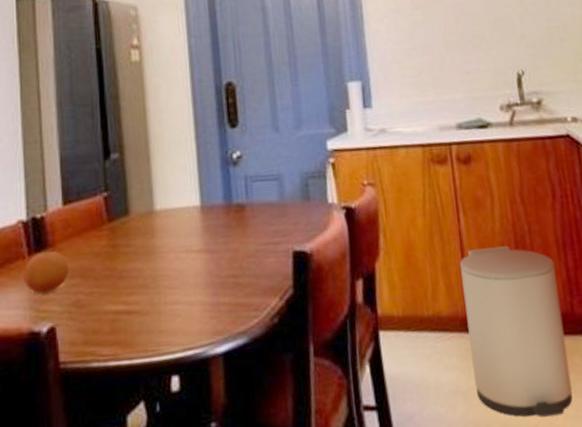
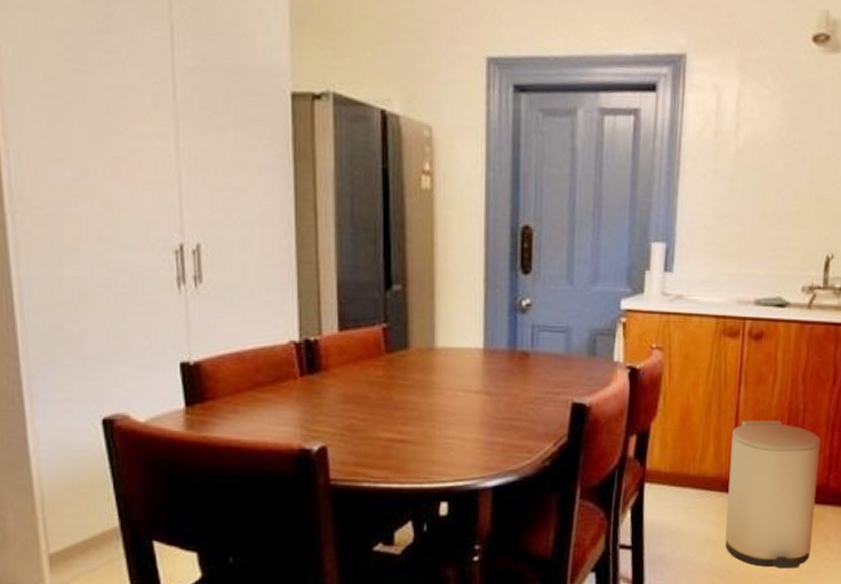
fruit: present [23,250,69,293] -> none [294,374,342,414]

